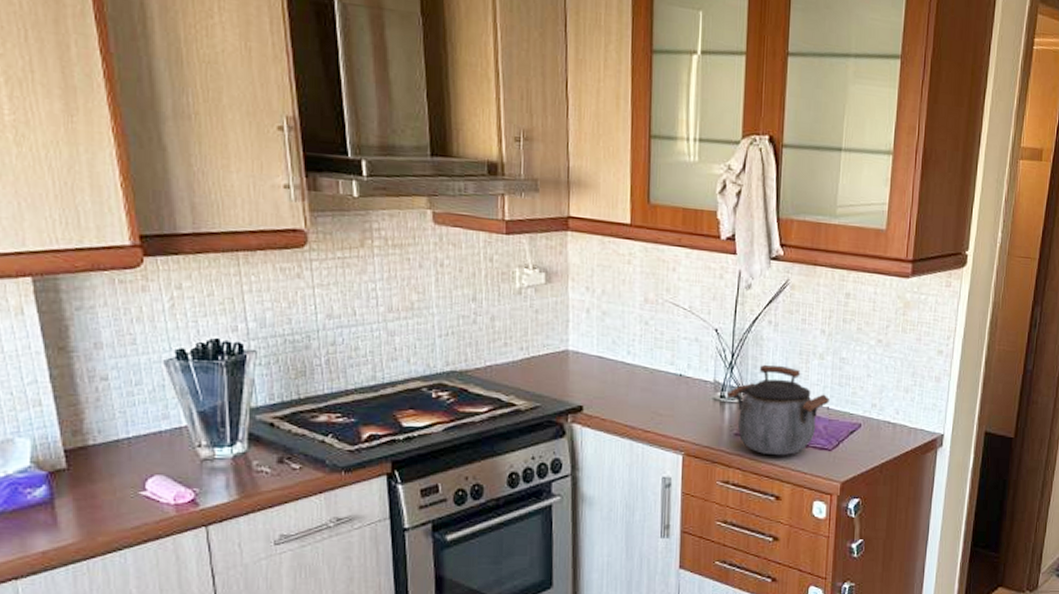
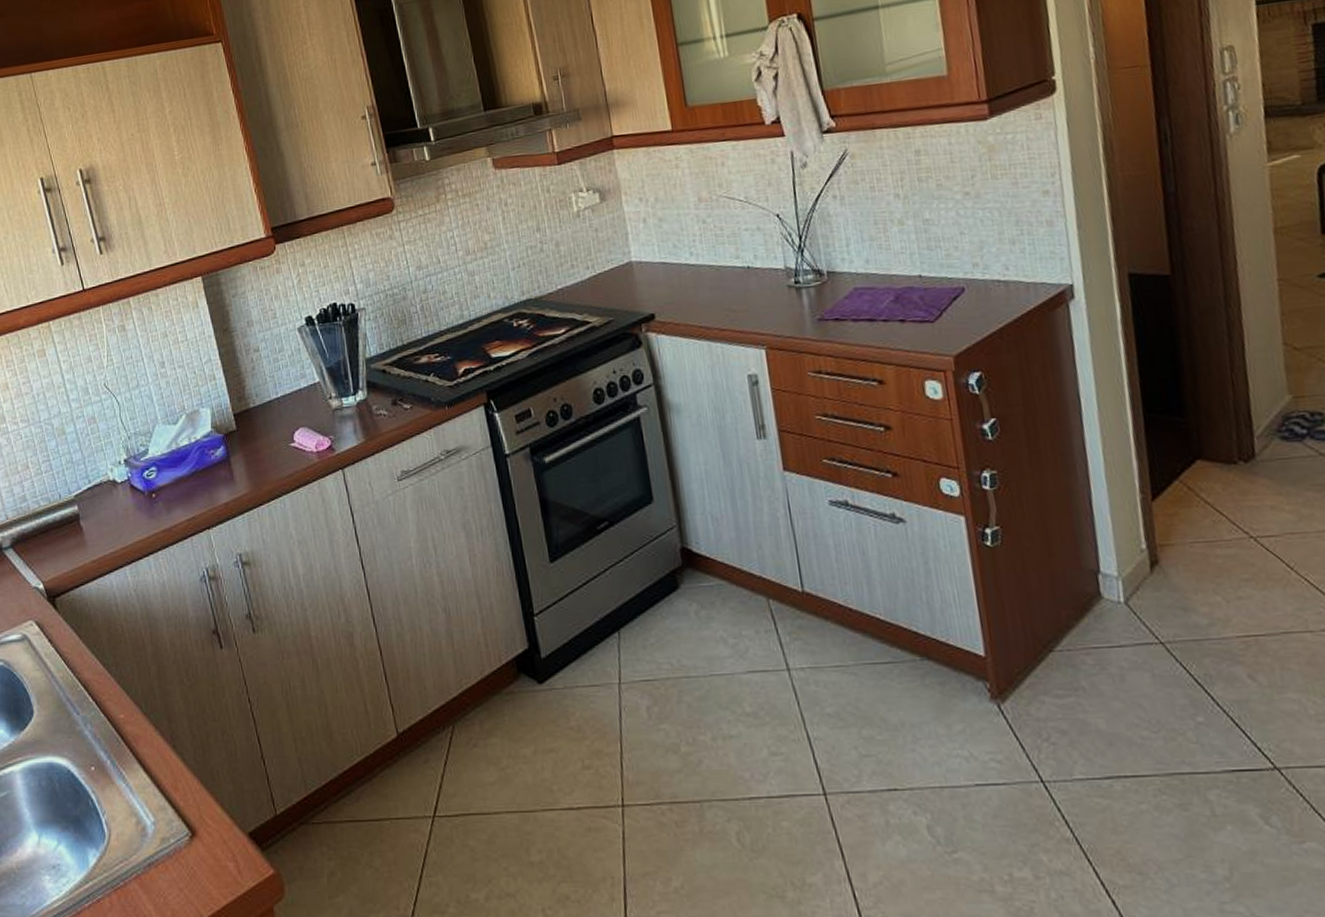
kettle: present [727,364,830,456] -> none [802,239,921,337]

